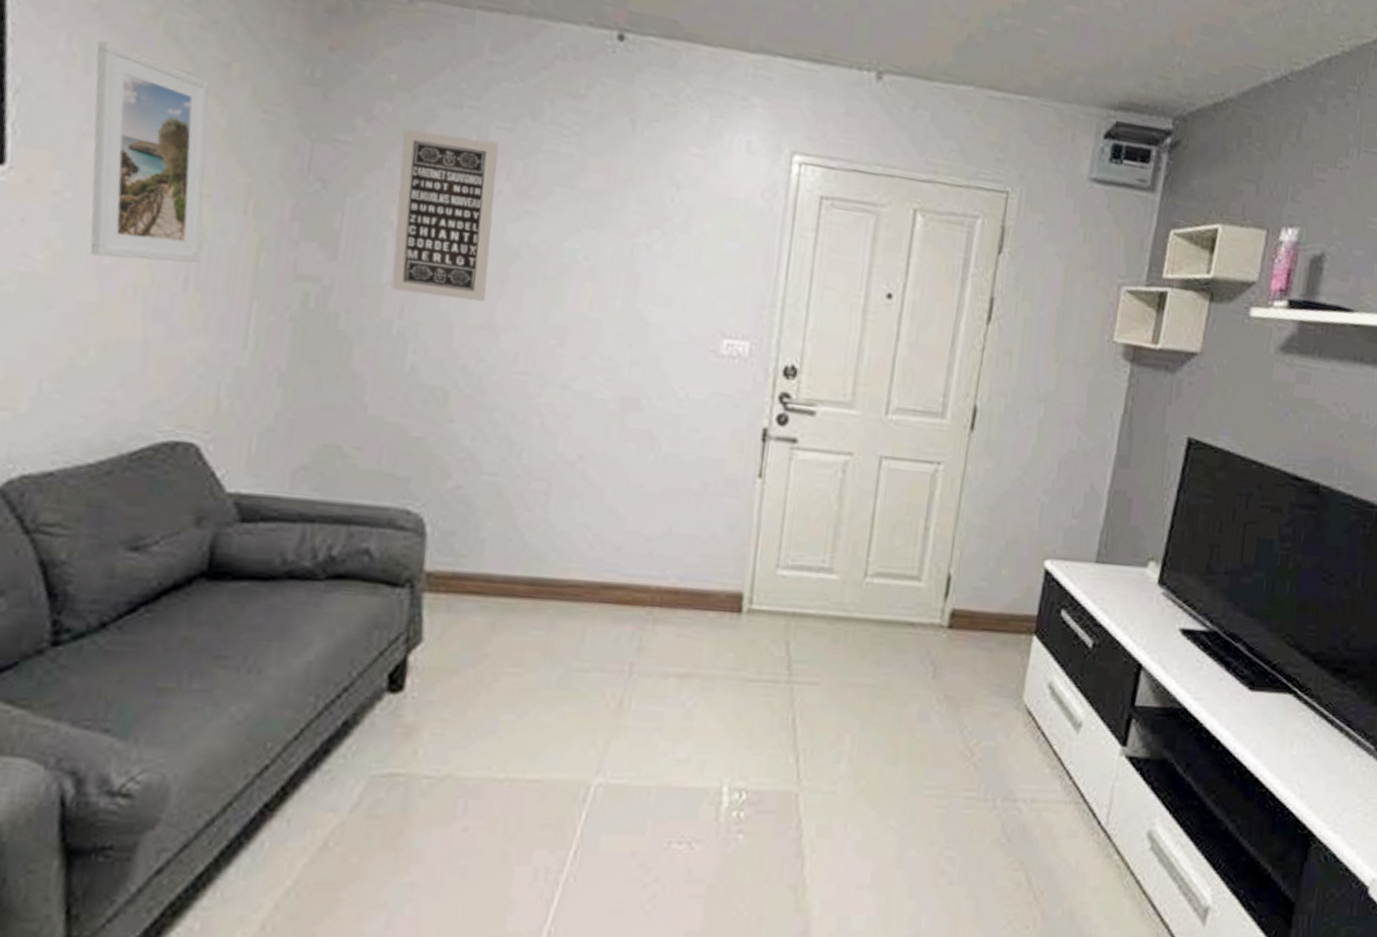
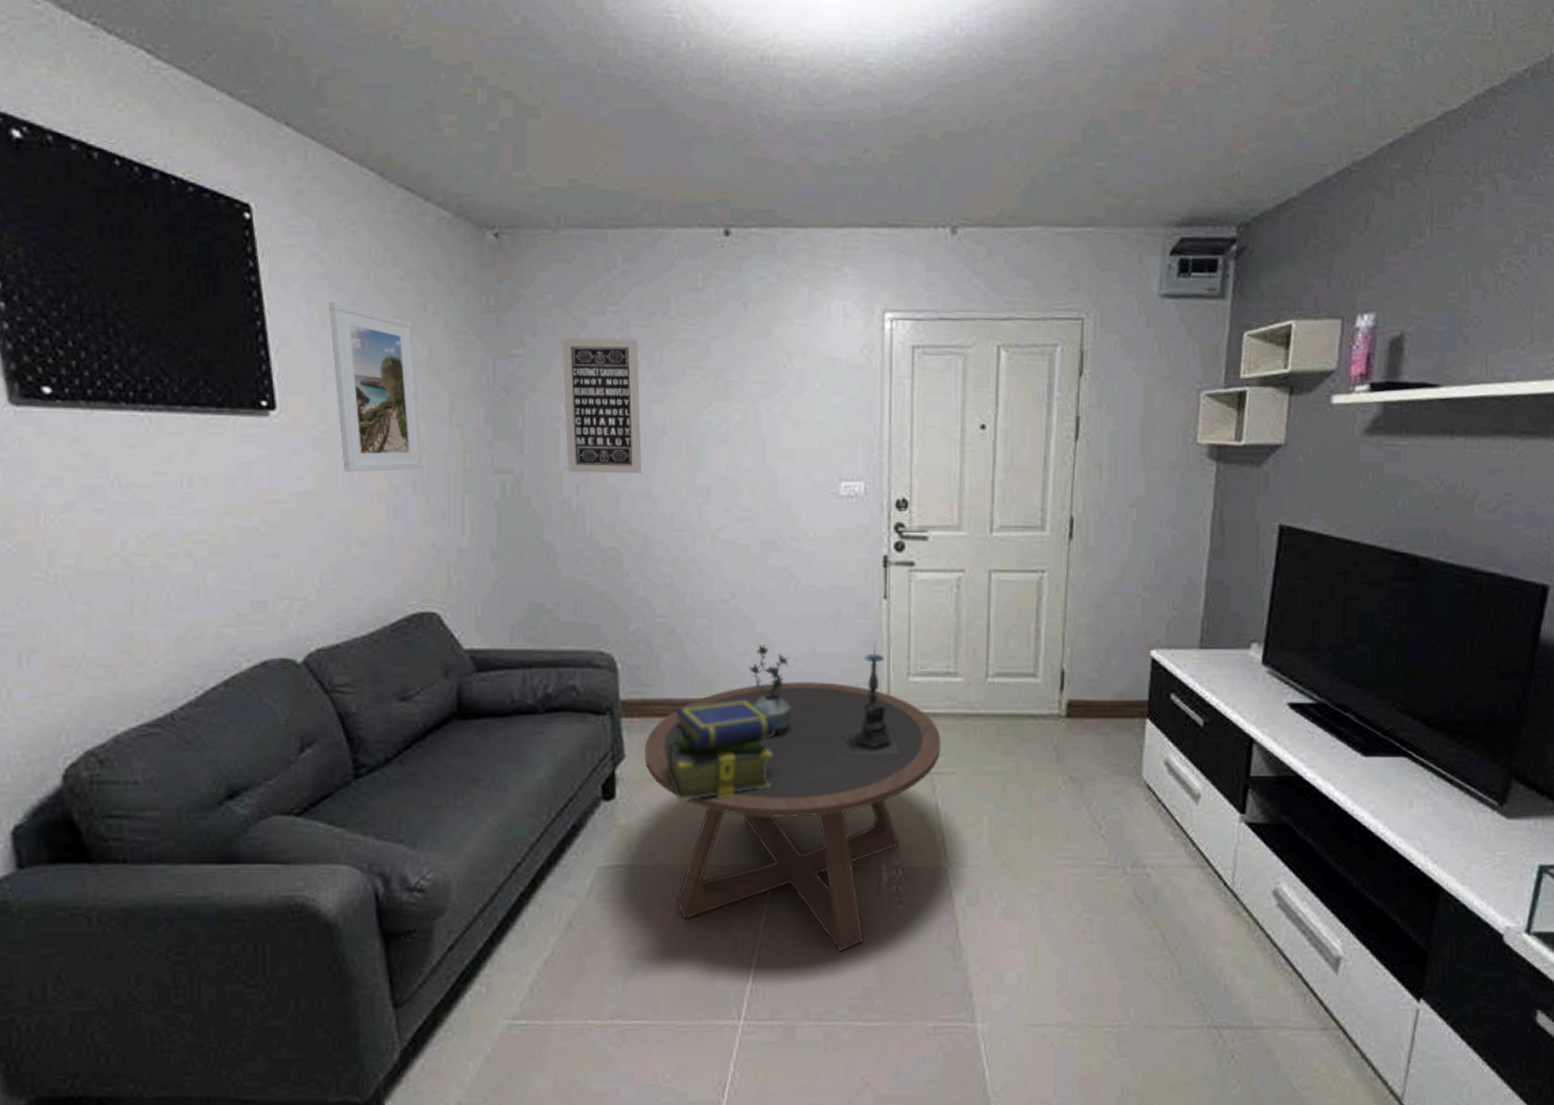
coffee table: none [447,563,808,887] -> present [644,681,942,951]
stack of books: none [474,581,616,700] -> present [666,699,776,802]
potted plant: none [590,518,640,626] -> present [749,645,791,735]
candle holder: none [696,526,758,658] -> present [845,642,899,756]

